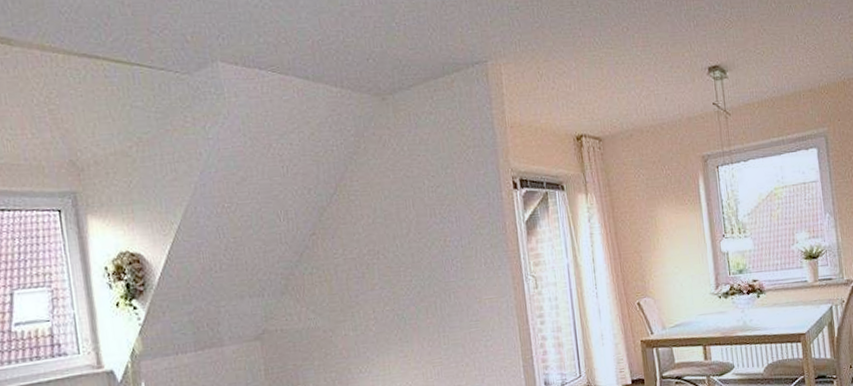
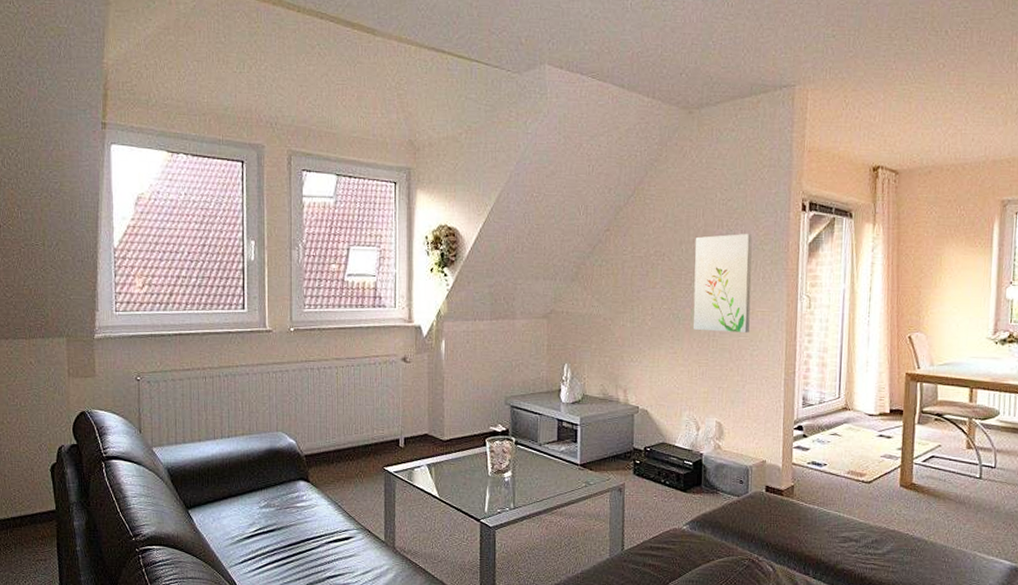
wall art: none [408,219,480,328] -> present [693,234,753,333]

